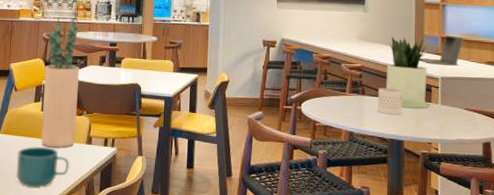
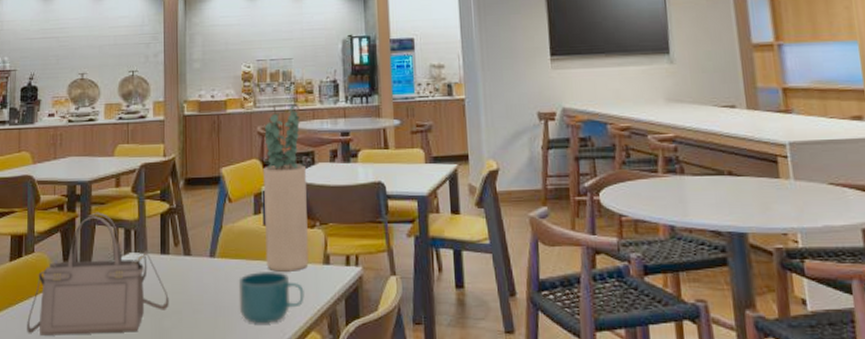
mug: present [378,87,403,115] -> none [702,162,740,198]
planter: present [386,37,430,109] -> none [709,92,778,189]
laptop: present [419,35,463,66] -> none [754,84,814,126]

